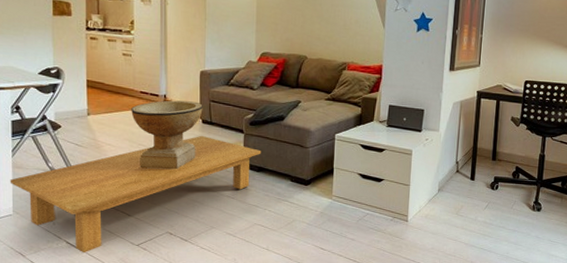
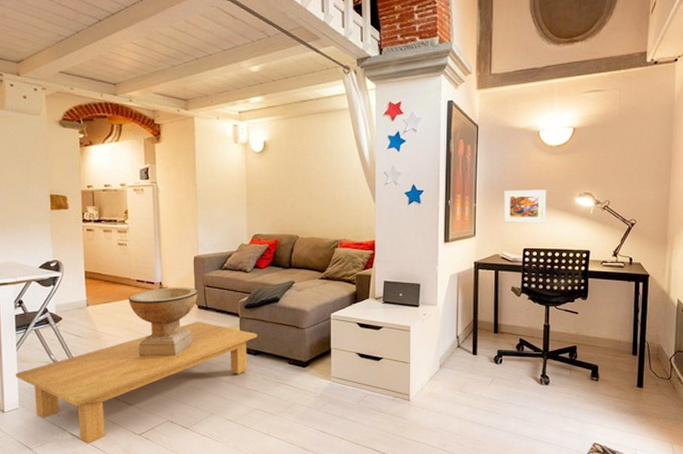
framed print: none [507,23,551,58] -> present [503,189,547,223]

